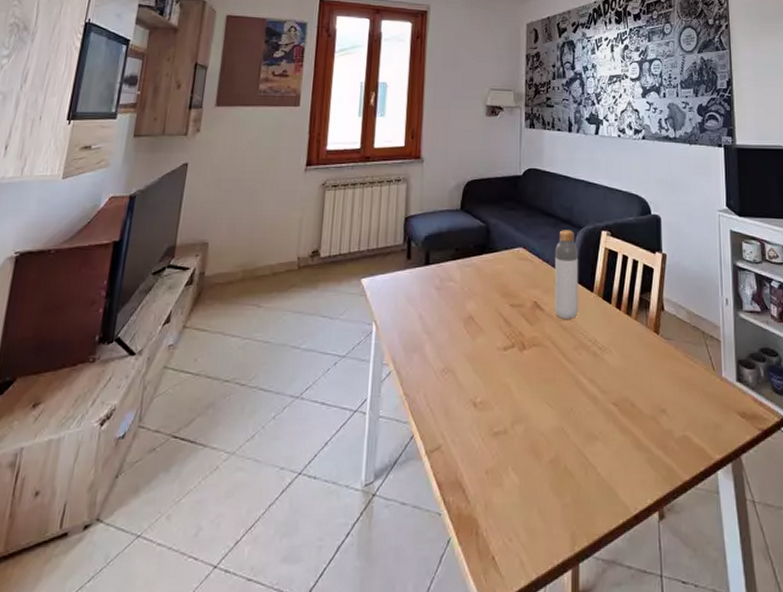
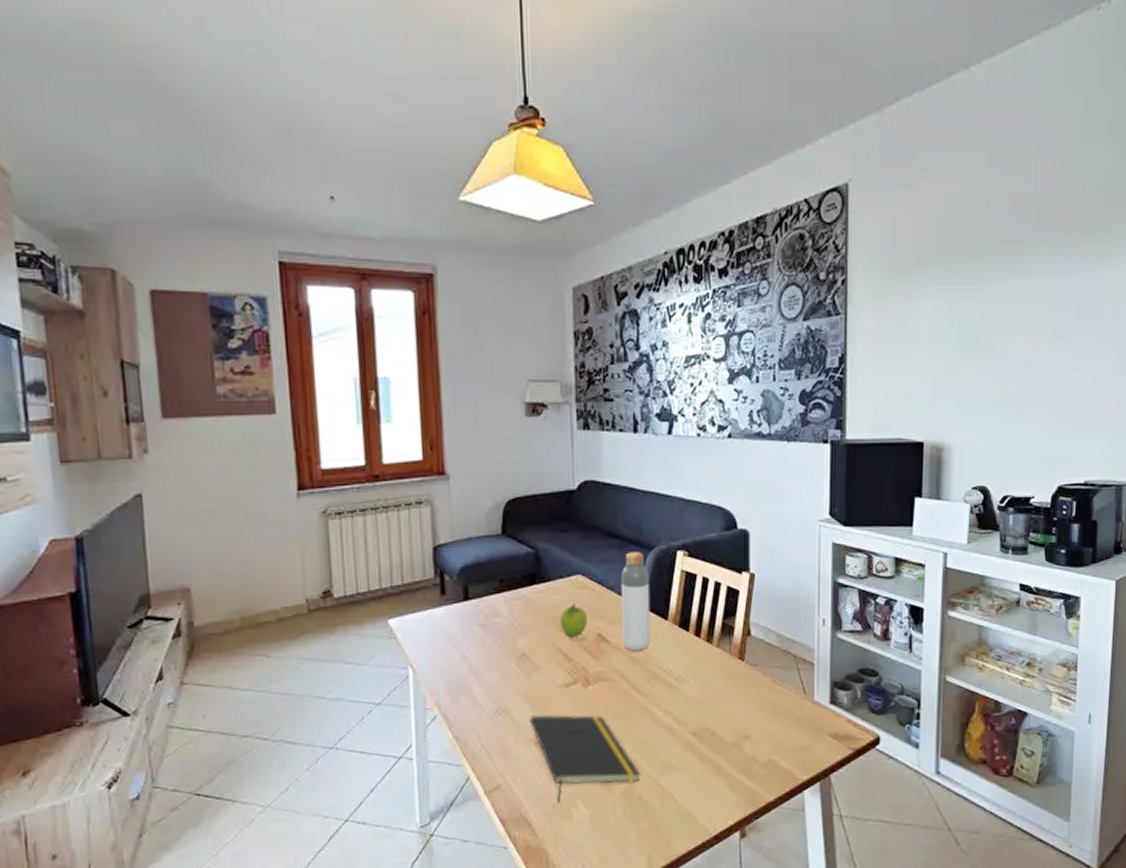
notepad: none [471,376,567,468] -> present [529,714,641,803]
fruit: none [502,272,526,303] -> present [559,603,588,637]

